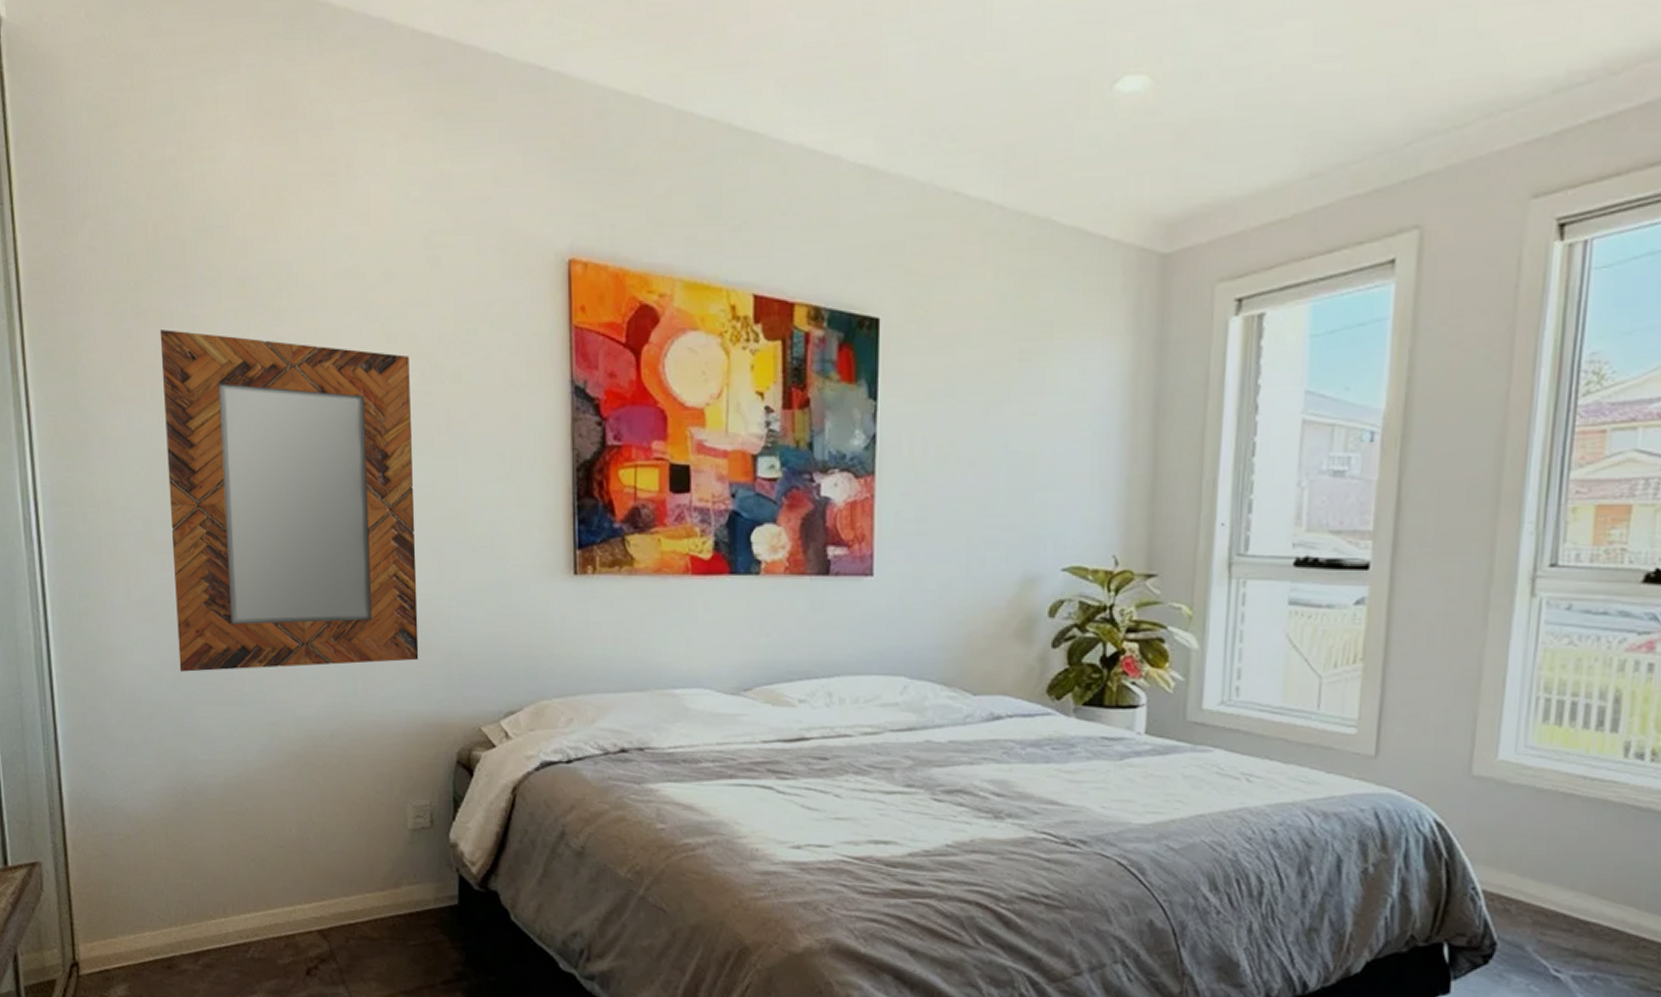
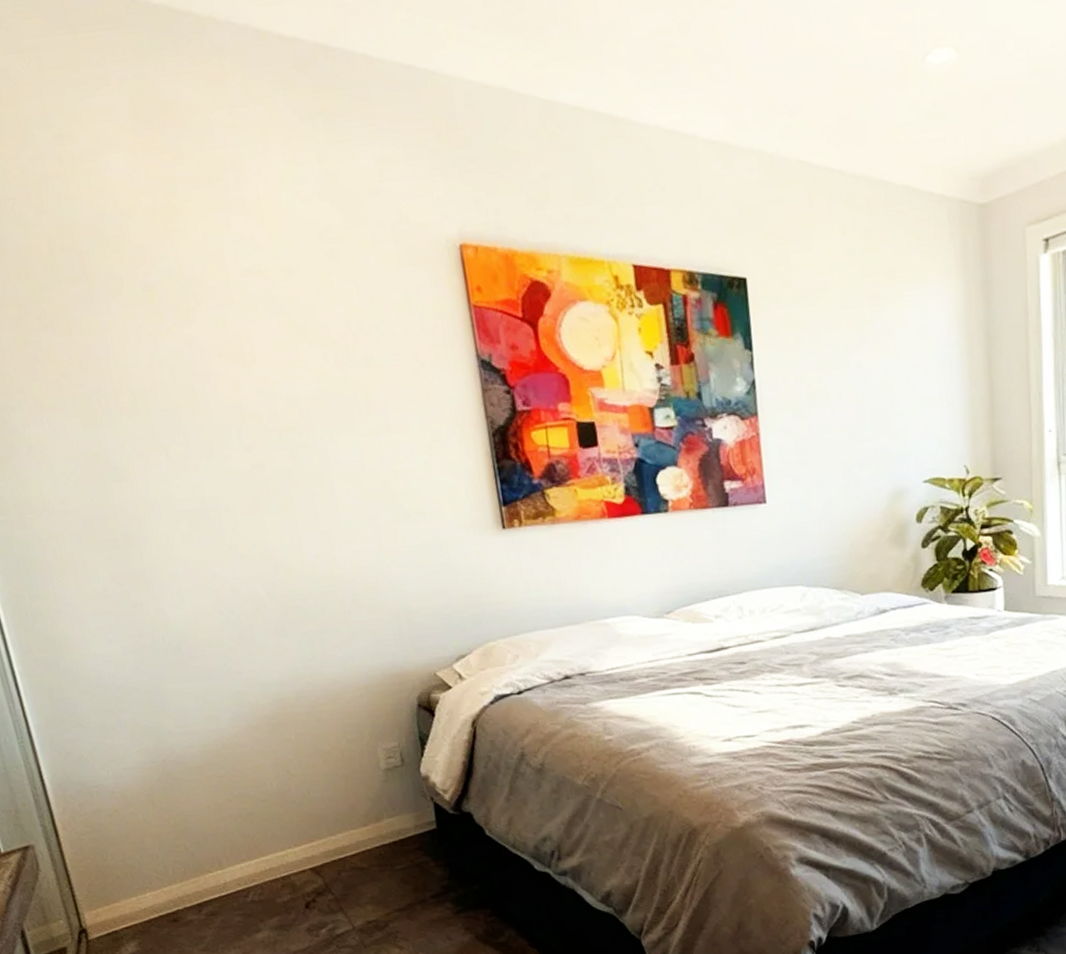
home mirror: present [159,330,419,672] -> none [70,338,370,656]

